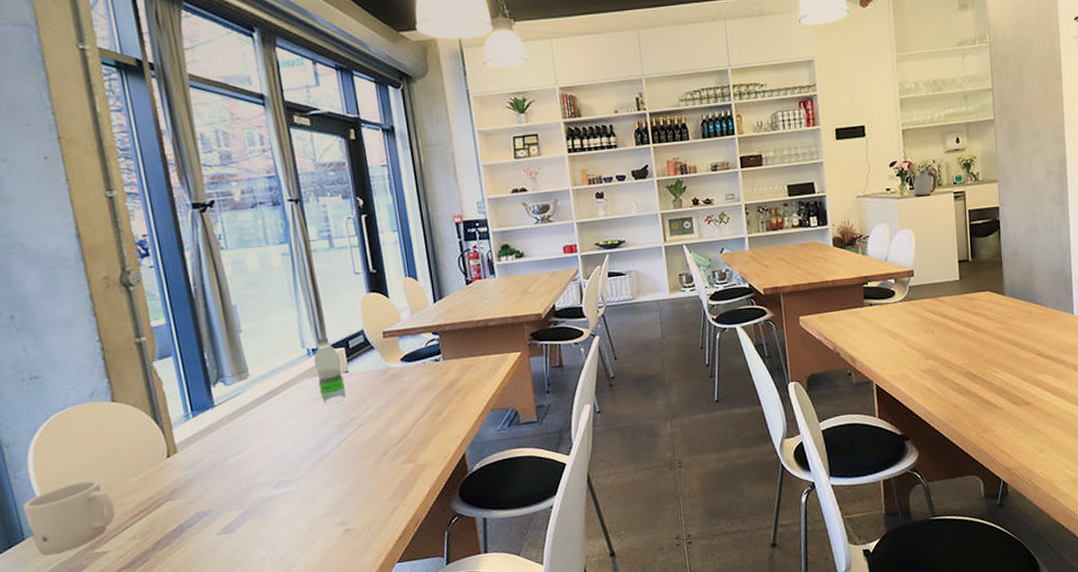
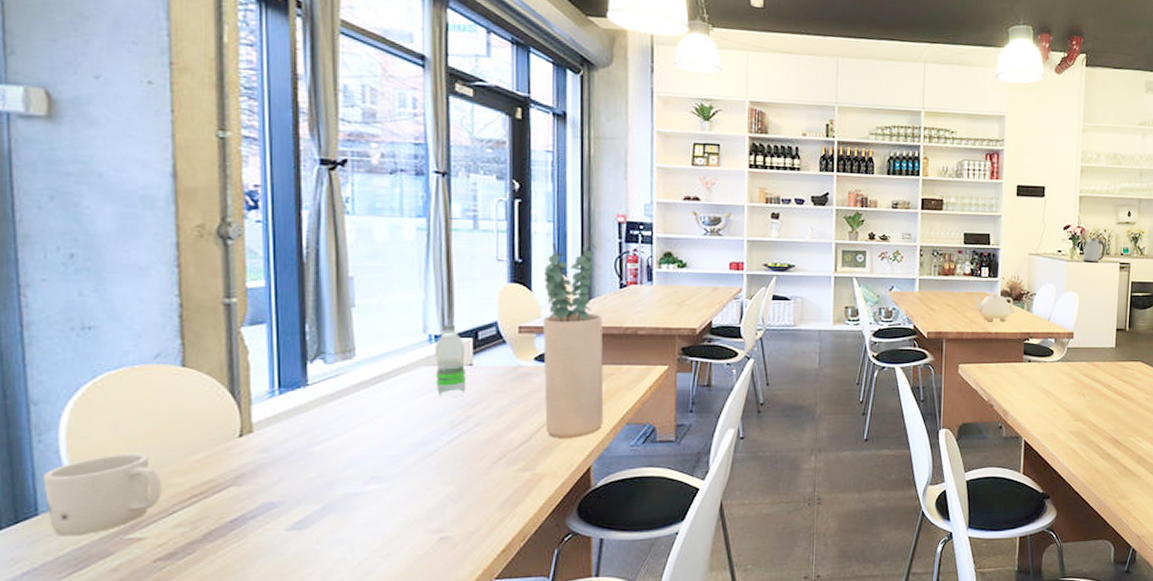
vase: none [397,237,471,431] -> present [543,234,604,438]
teapot: none [803,240,849,271] -> present [972,292,1015,322]

